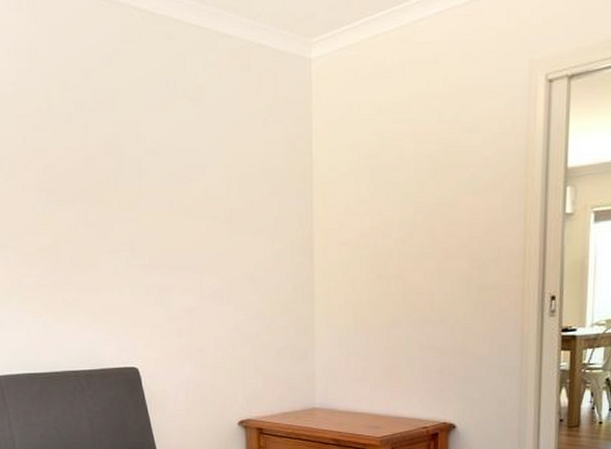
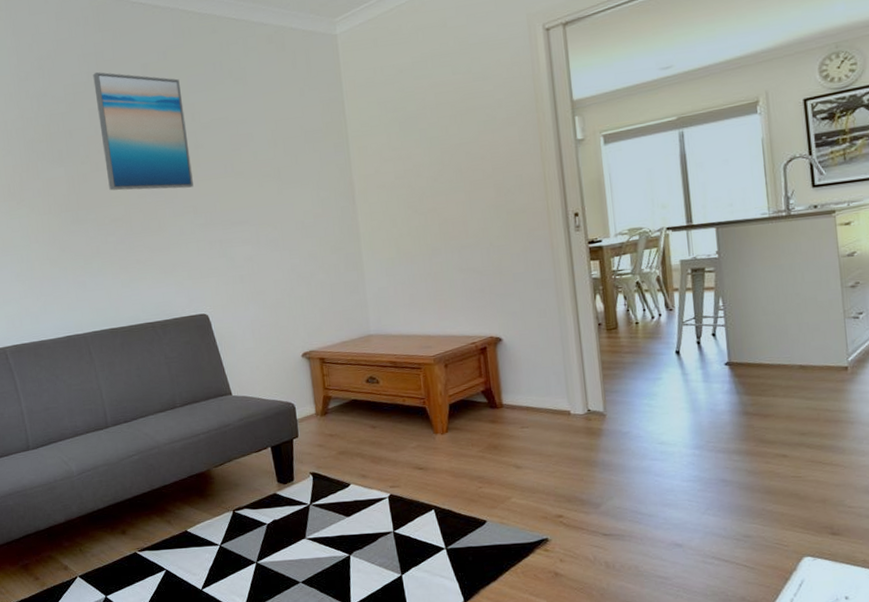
wall art: none [24,71,133,222] -> present [93,71,194,191]

